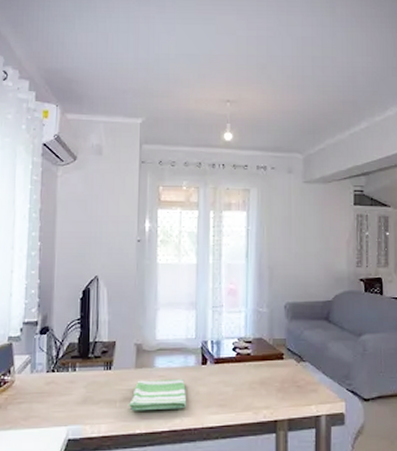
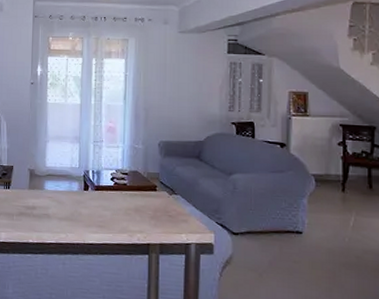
dish towel: present [128,378,187,411] -> none [23,199,71,226]

